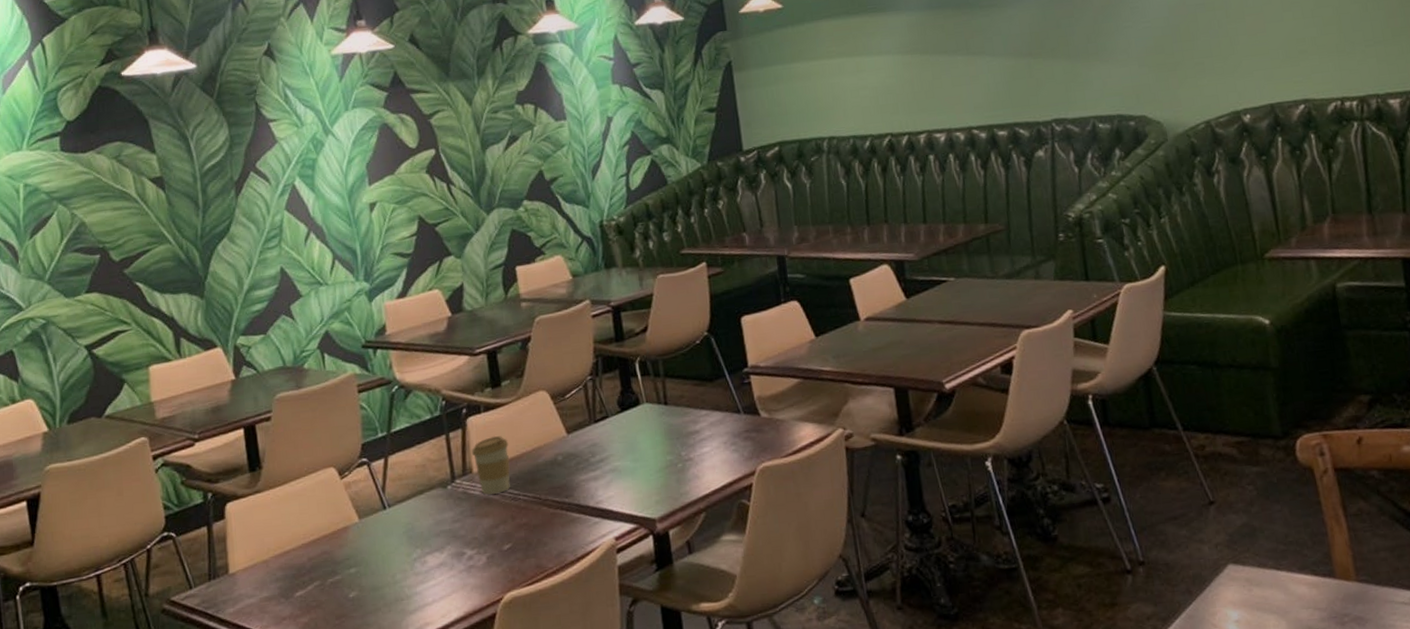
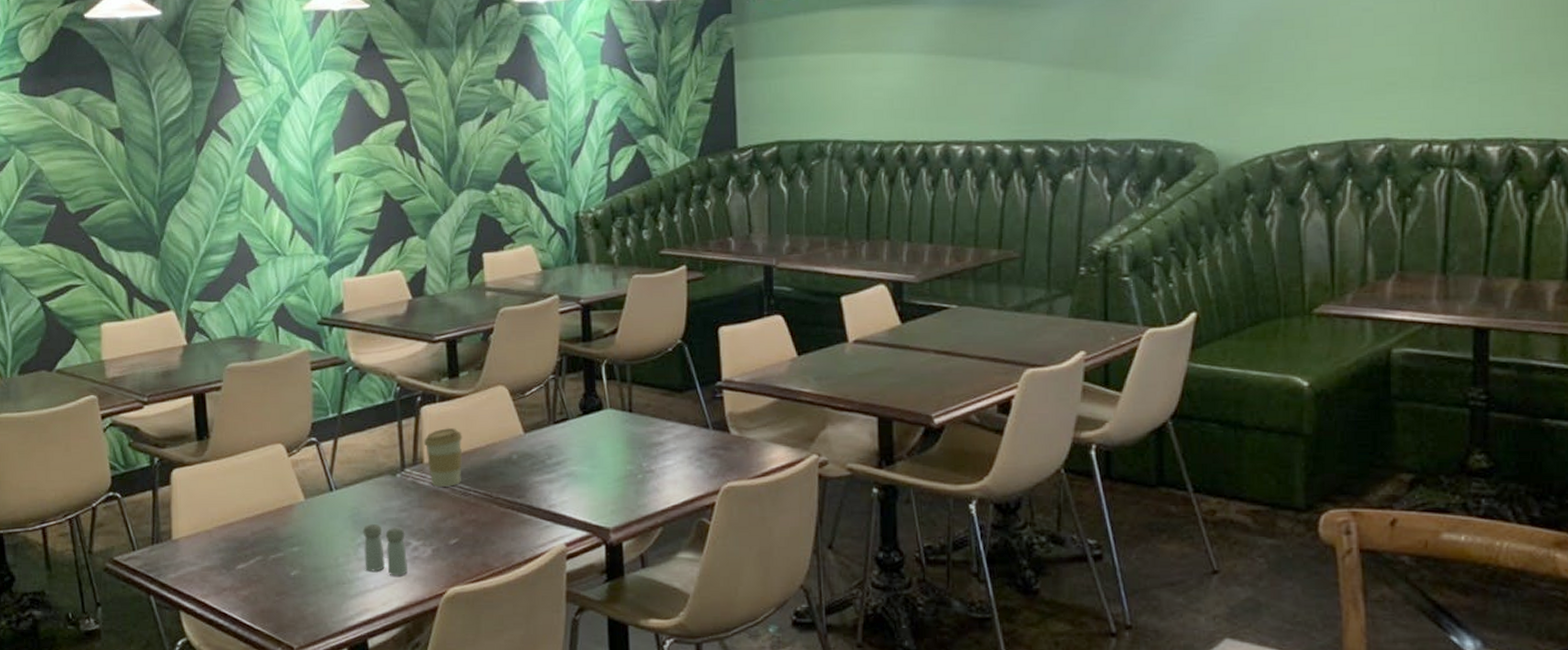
salt and pepper shaker: none [418,537,464,588] -> present [363,523,407,576]

